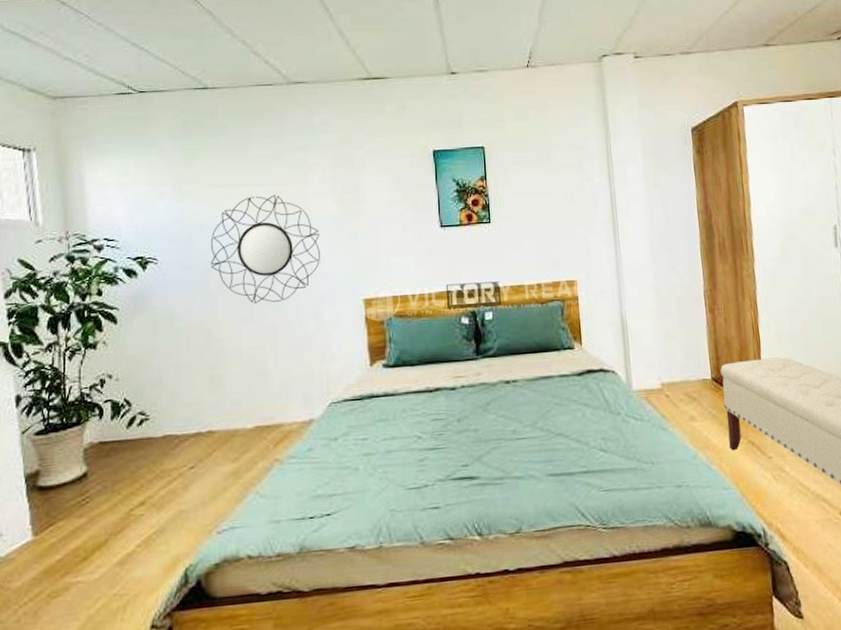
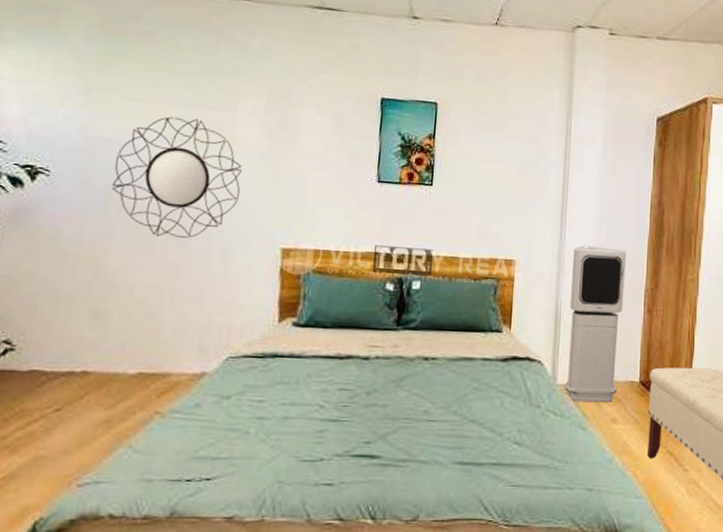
air purifier: none [630,256,691,405] -> present [565,245,626,403]

